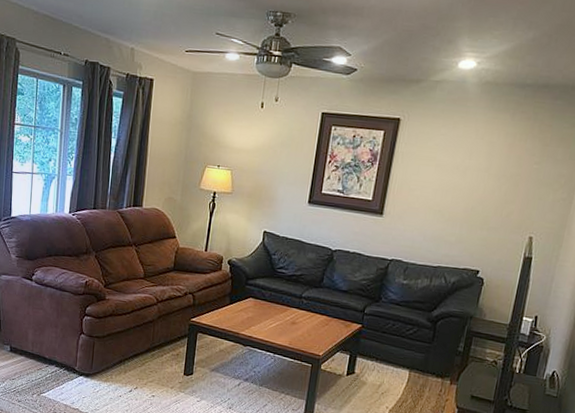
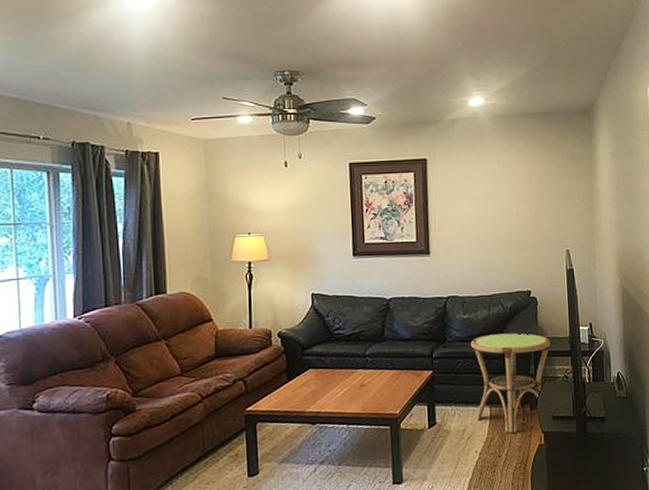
side table: none [392,303,489,401] -> present [470,332,552,433]

